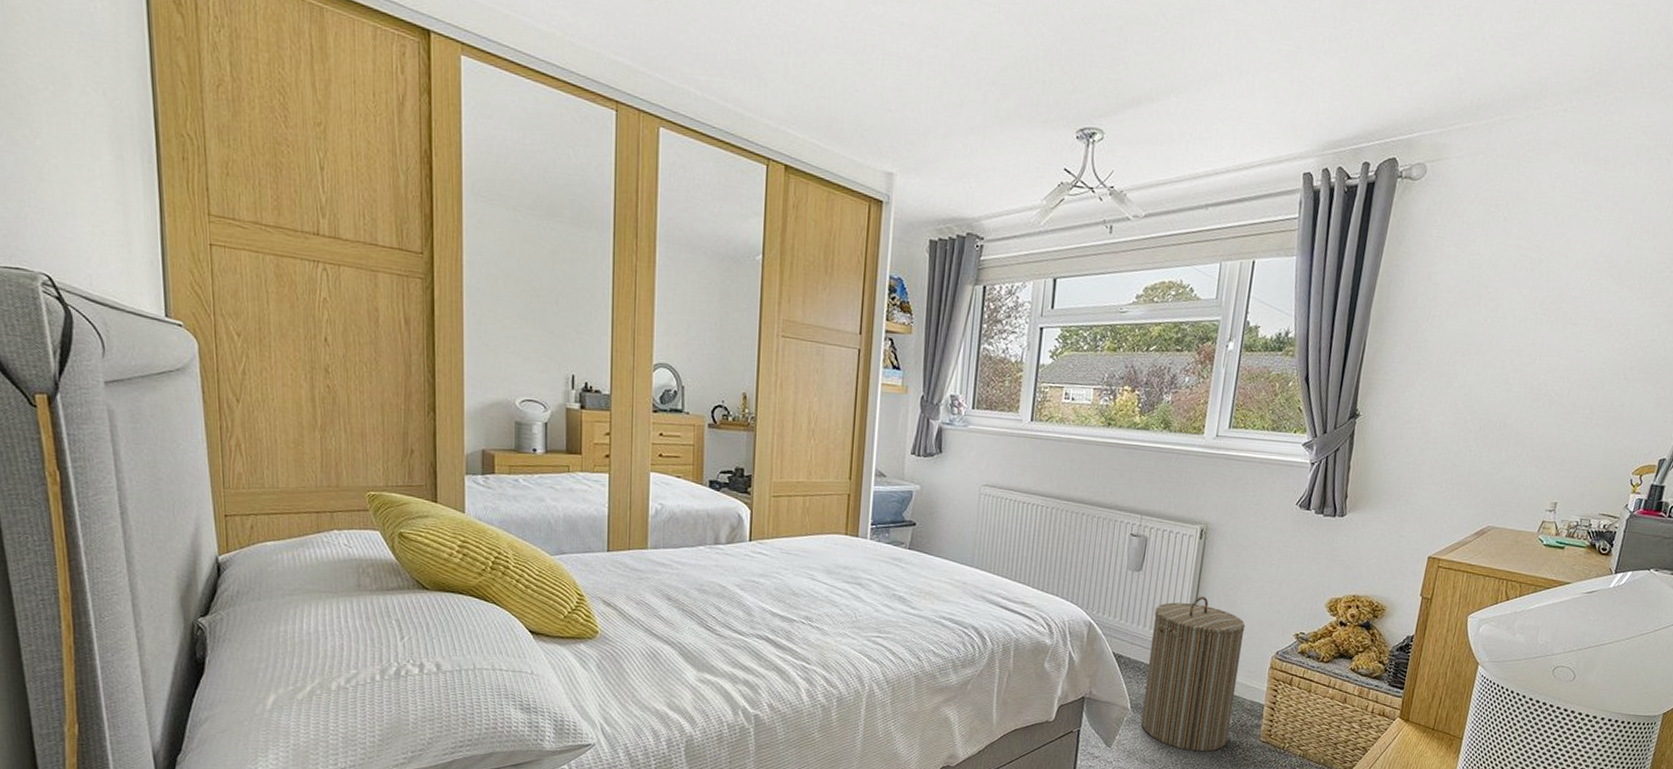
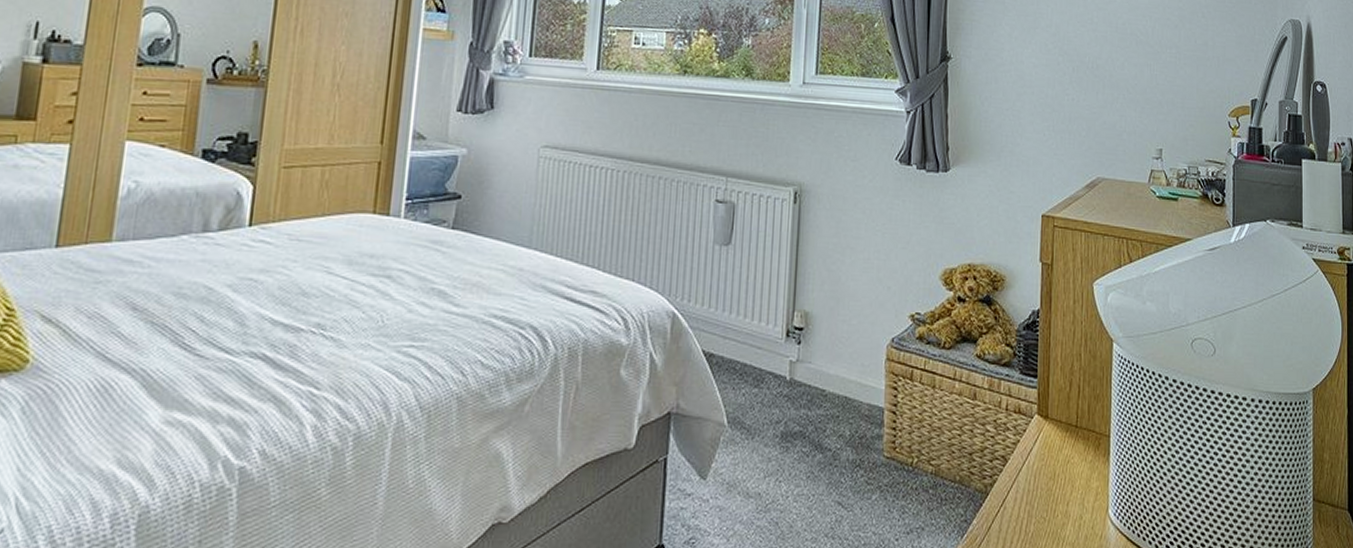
laundry hamper: present [1140,596,1246,752] -> none [740,272,854,477]

